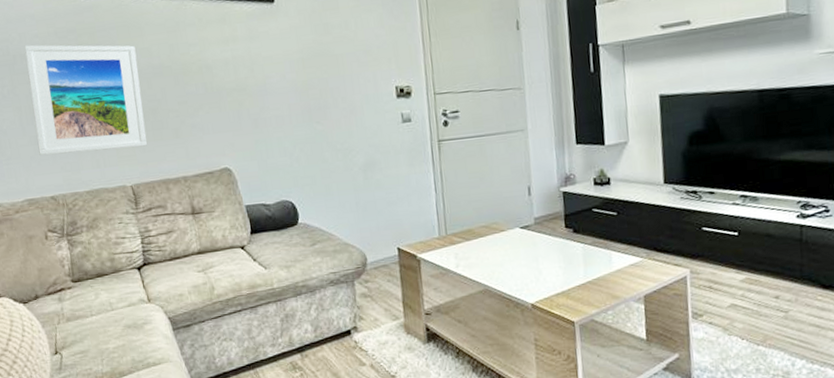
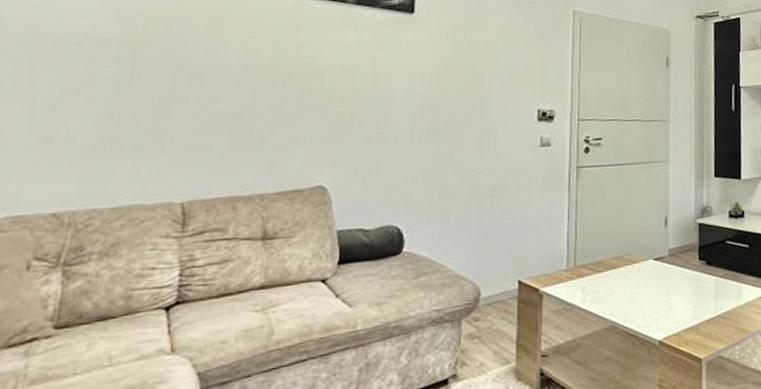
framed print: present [24,44,147,155] -> none [49,25,227,160]

